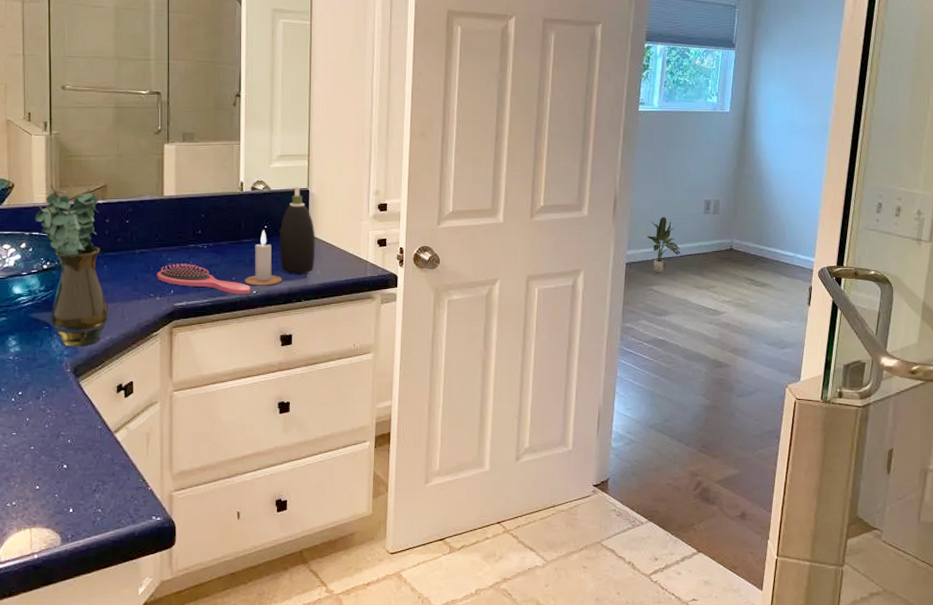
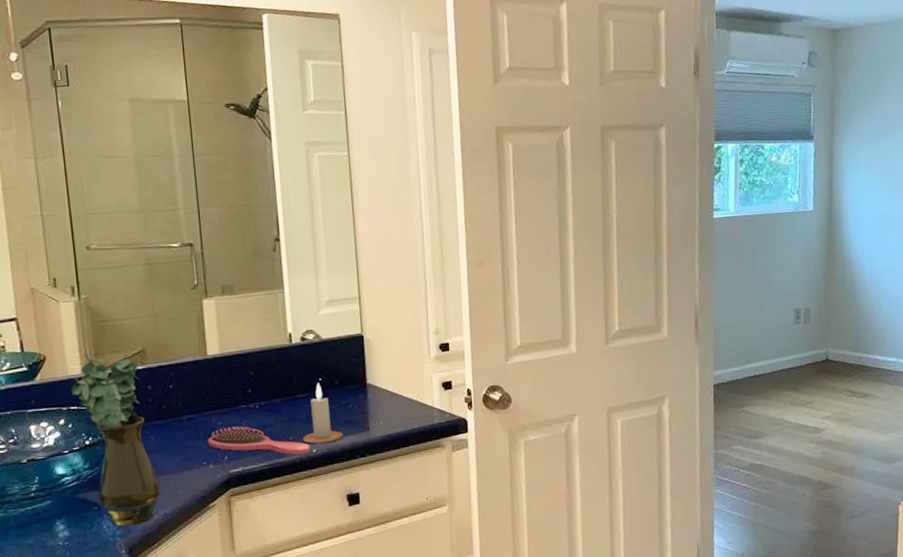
soap dispenser: present [279,186,316,274] -> none [335,332,377,428]
potted plant: present [647,217,682,273] -> none [734,331,774,393]

